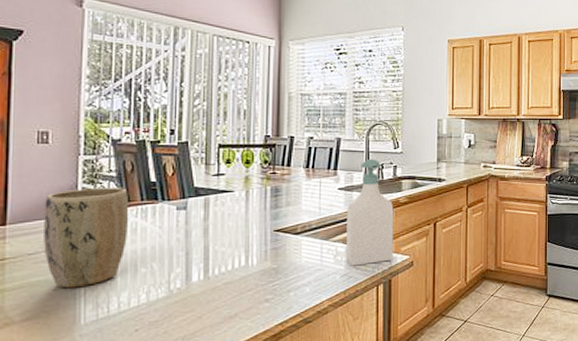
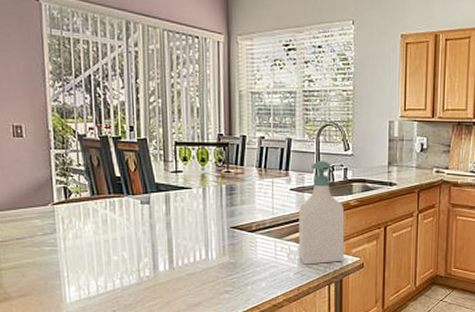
plant pot: present [43,188,129,289] -> none [25,181,100,271]

